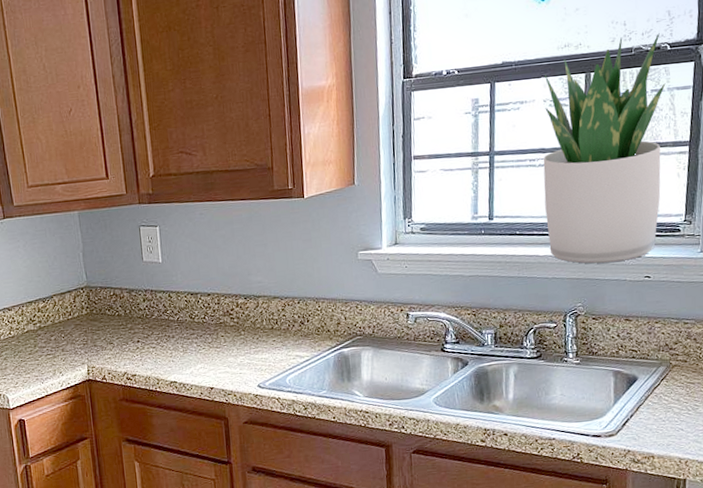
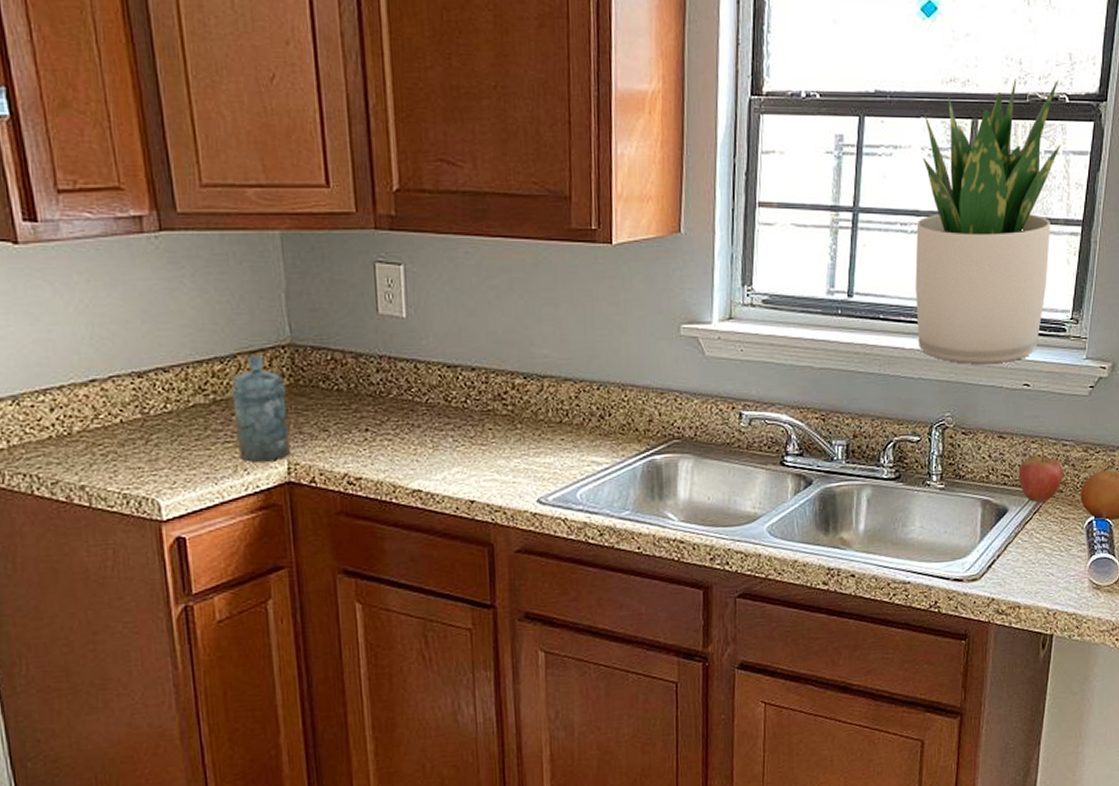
canister: none [49,295,90,367] -> present [230,354,292,462]
fruit: none [644,326,687,372] -> present [1018,447,1063,503]

